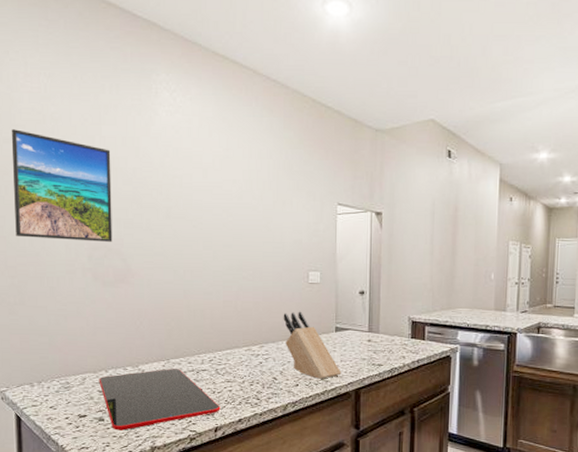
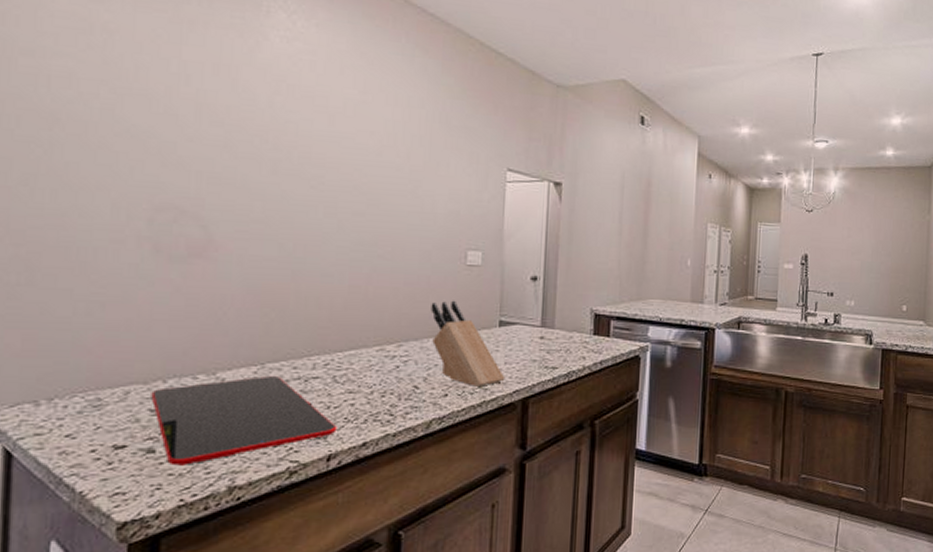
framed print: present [11,129,113,242] -> none [29,37,194,202]

